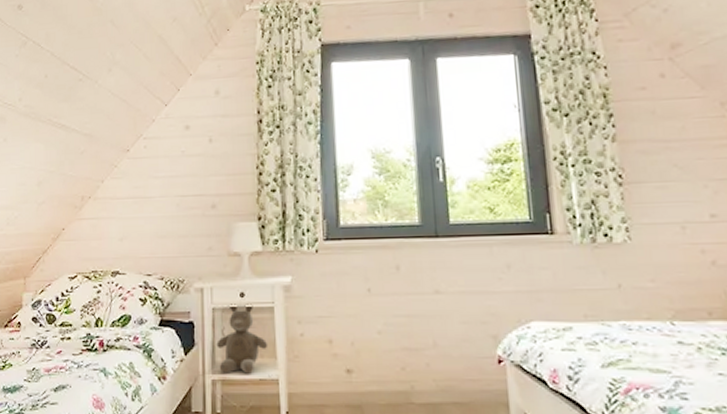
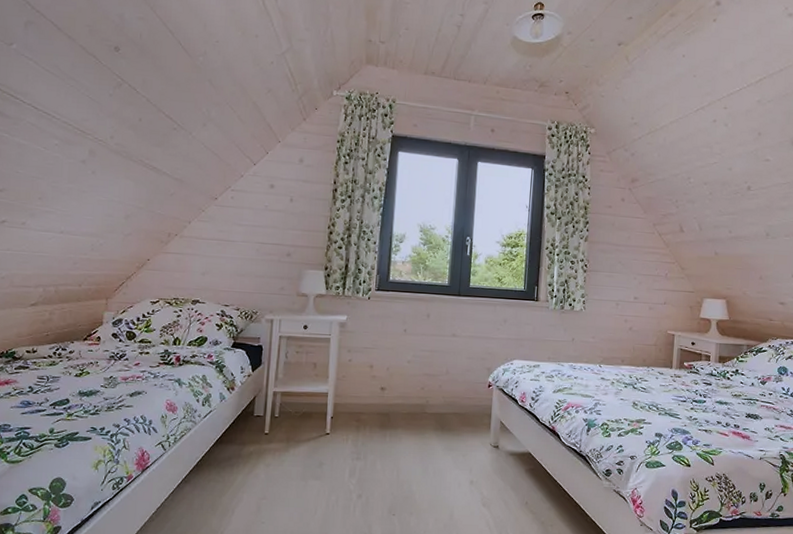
teddy bear: present [216,304,268,374] -> none [280,333,323,388]

